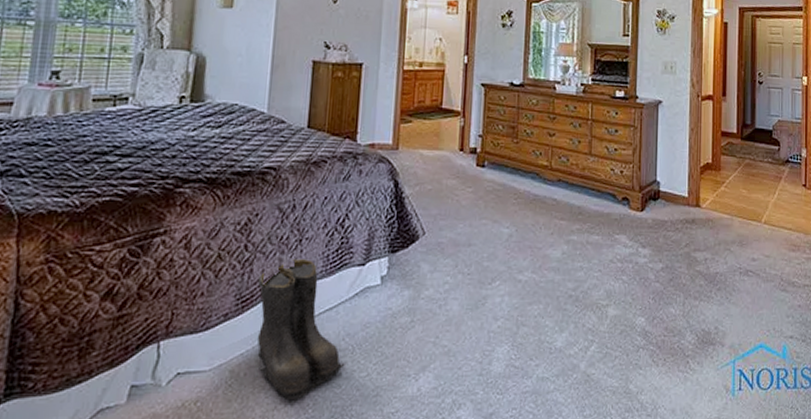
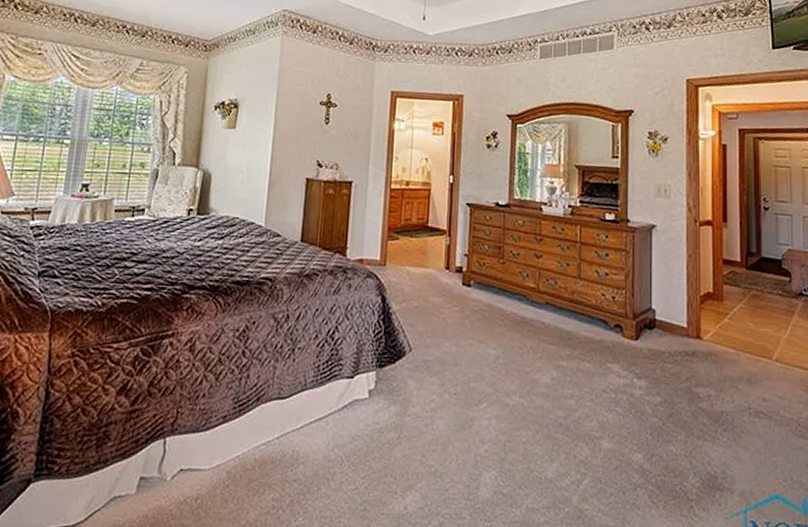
boots: present [257,259,345,401] -> none [252,367,334,507]

